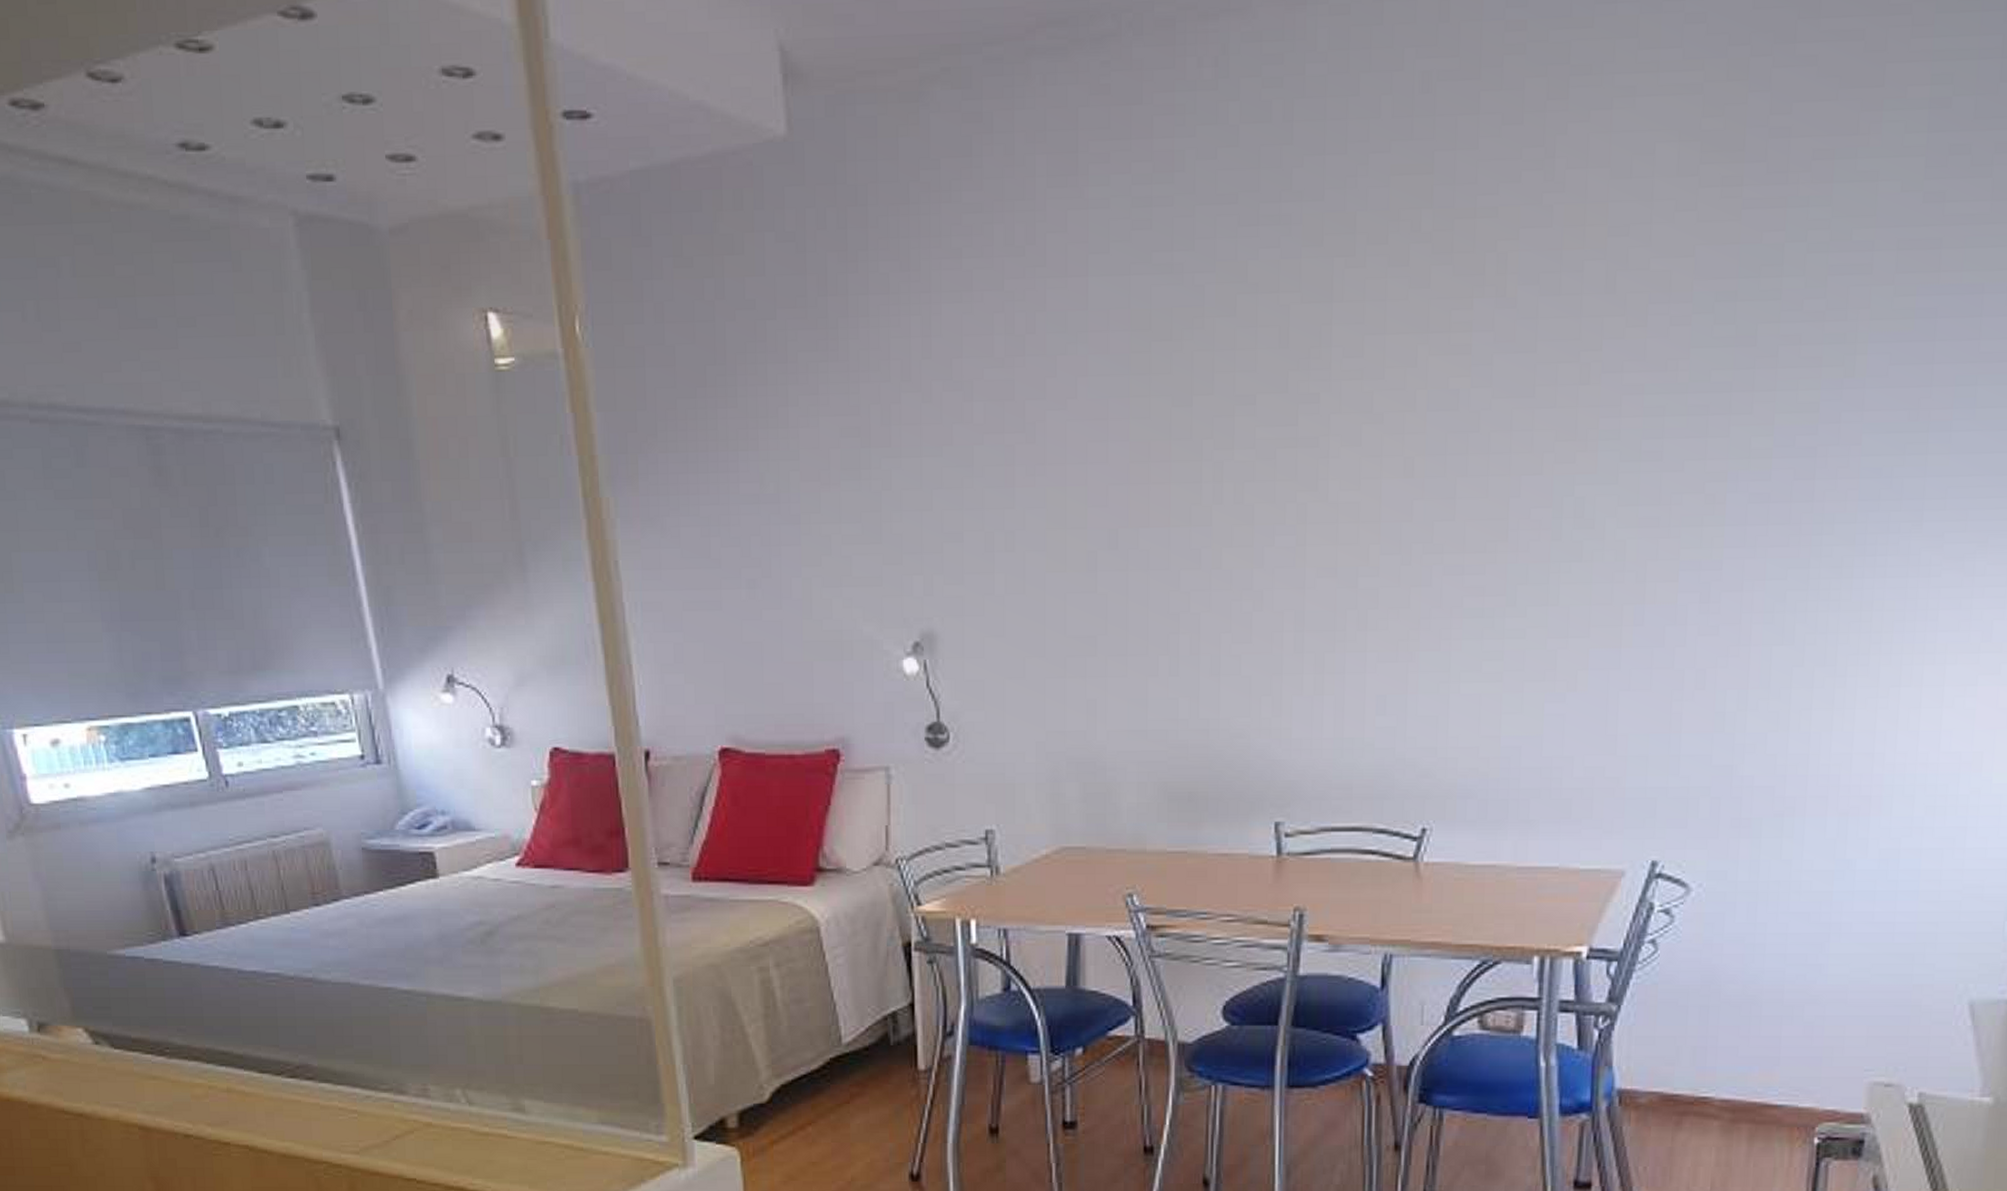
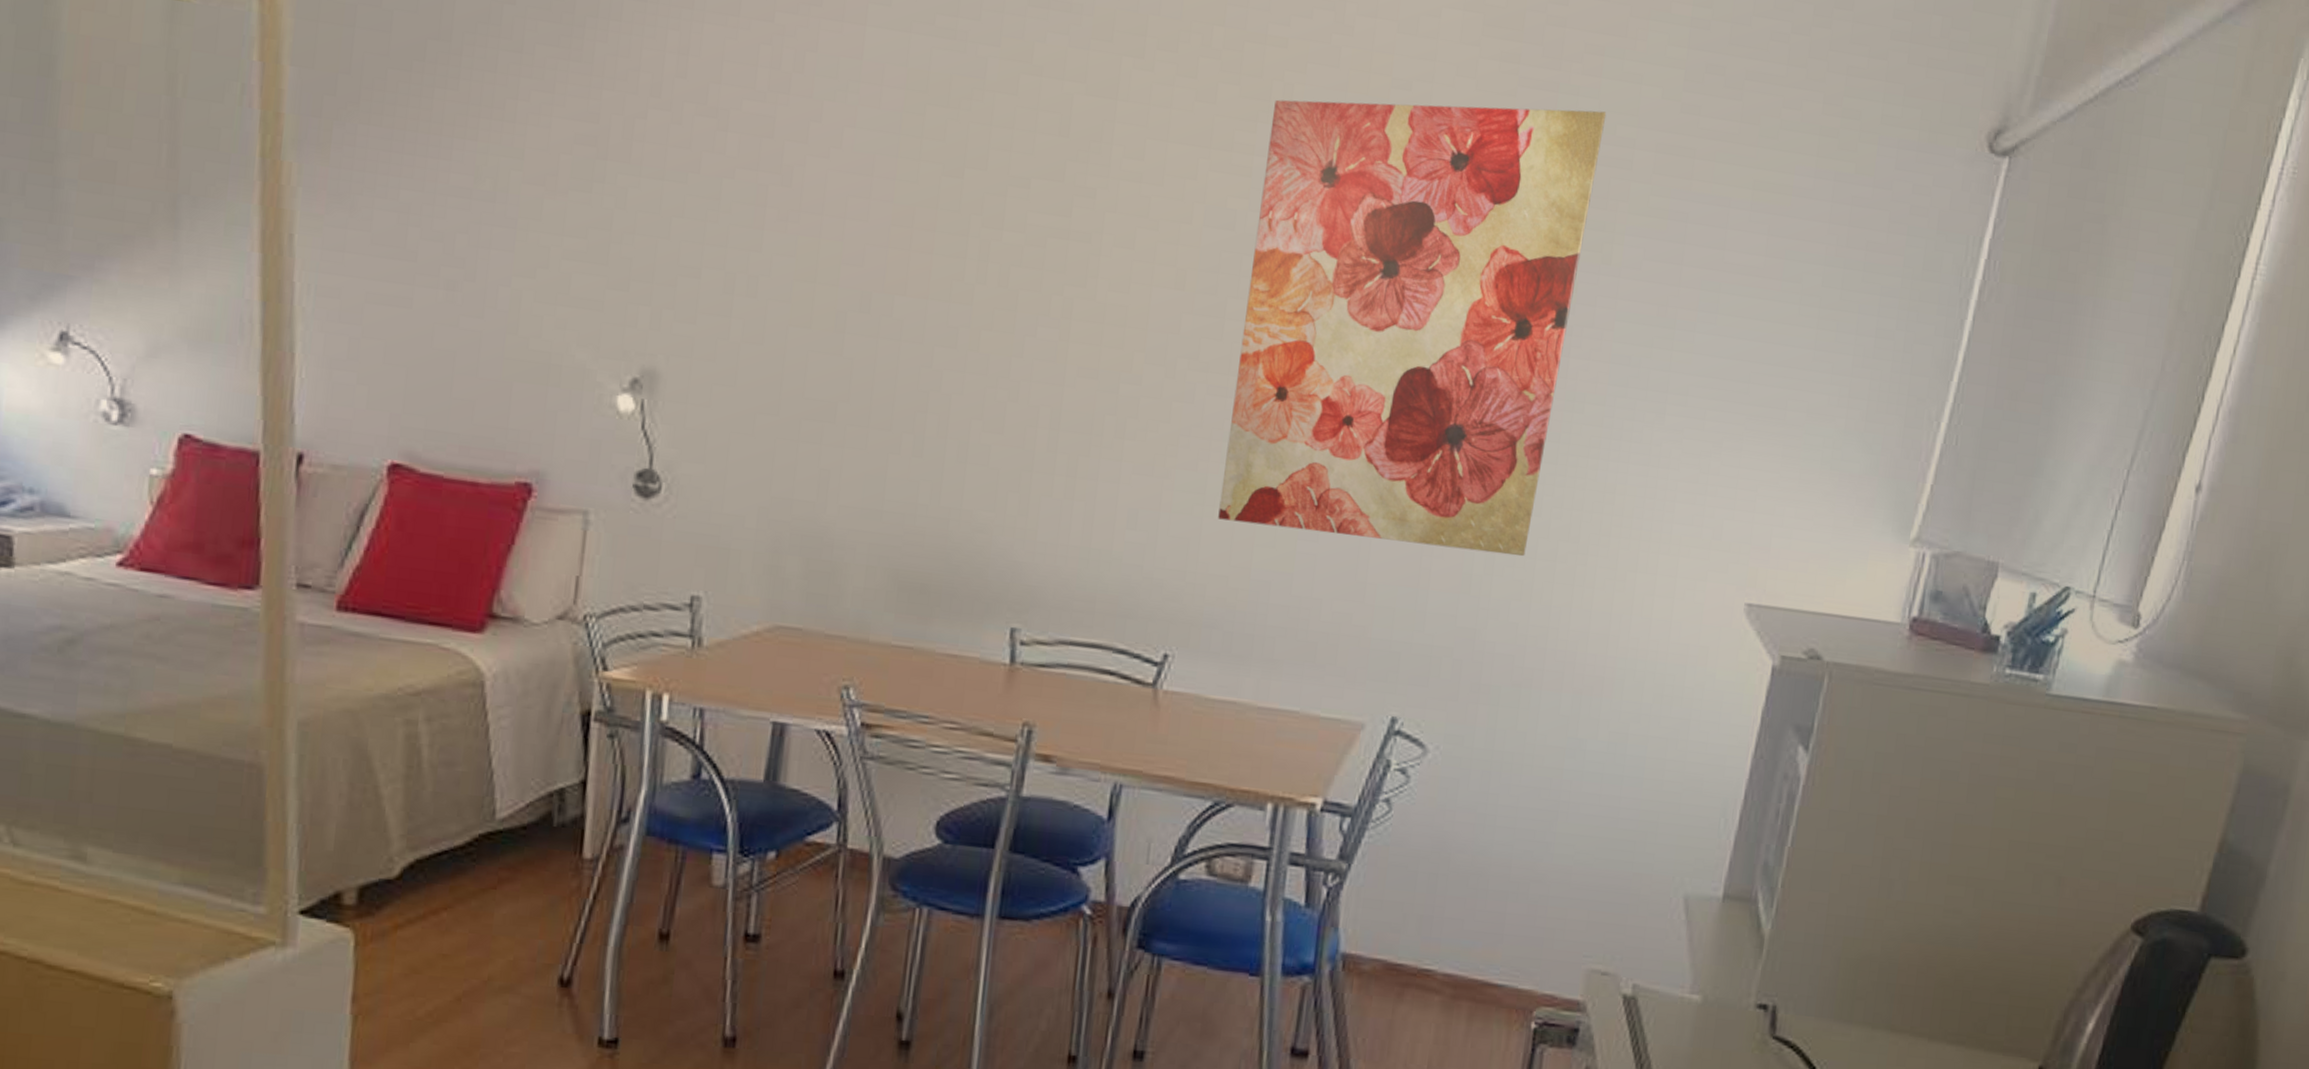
wall art: none [1464,218,1841,694] -> present [1218,99,1607,557]

